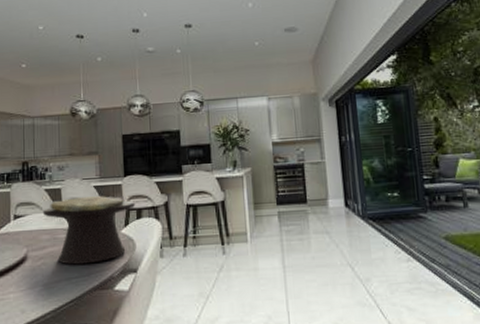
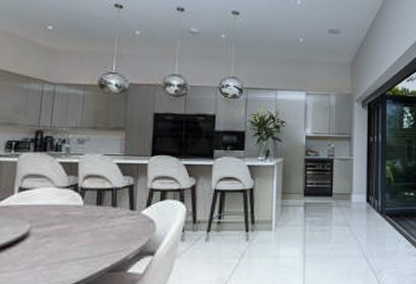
decorative bowl: present [44,196,136,265] -> none [55,174,161,244]

